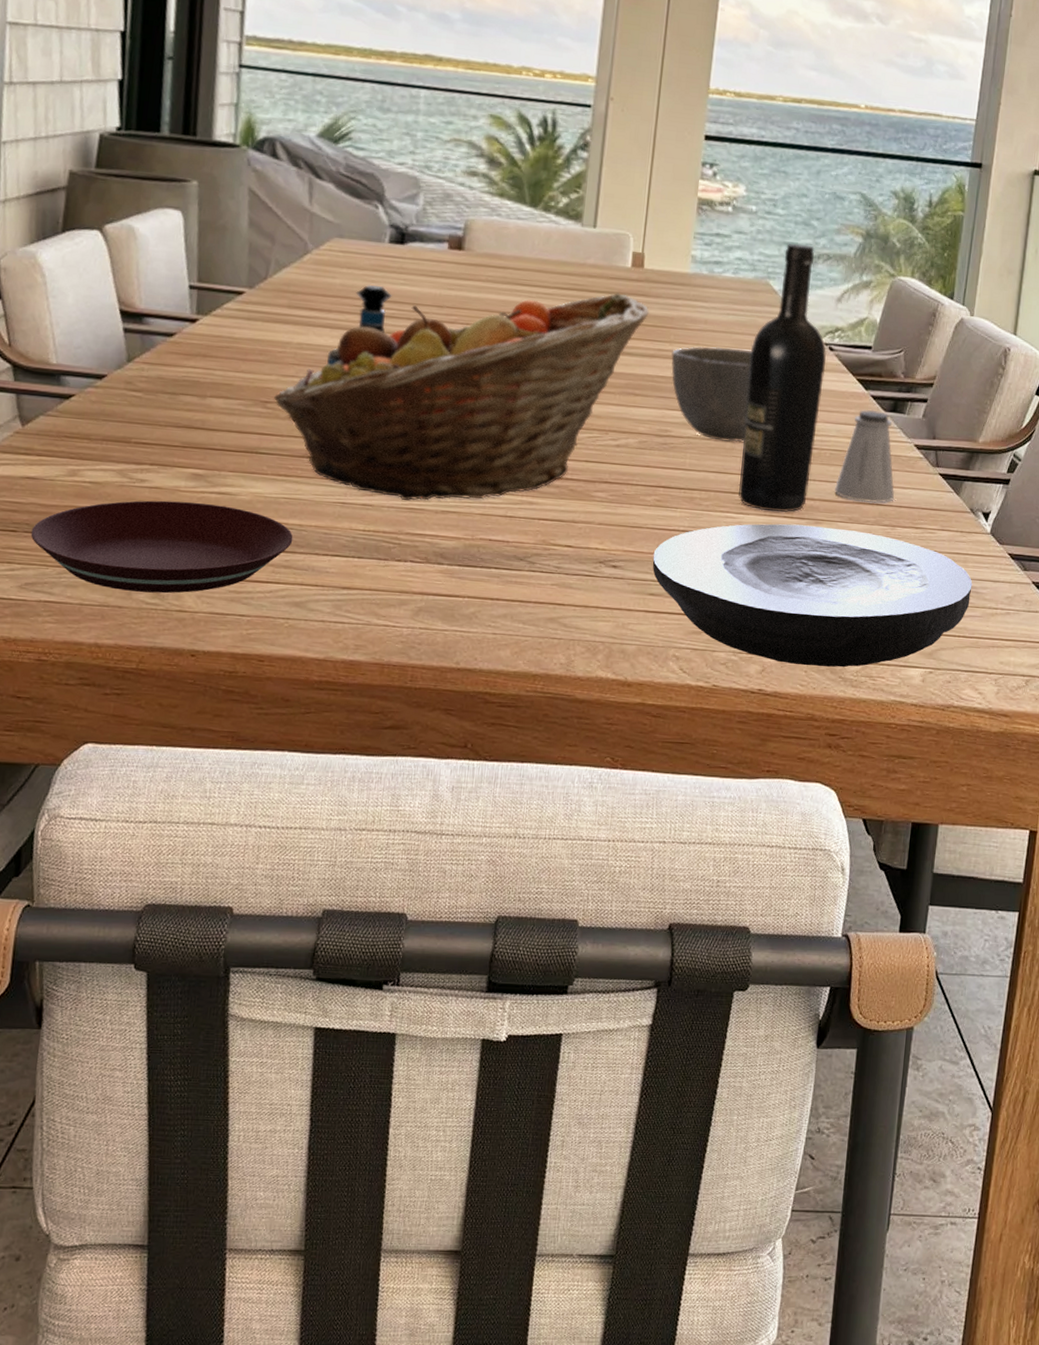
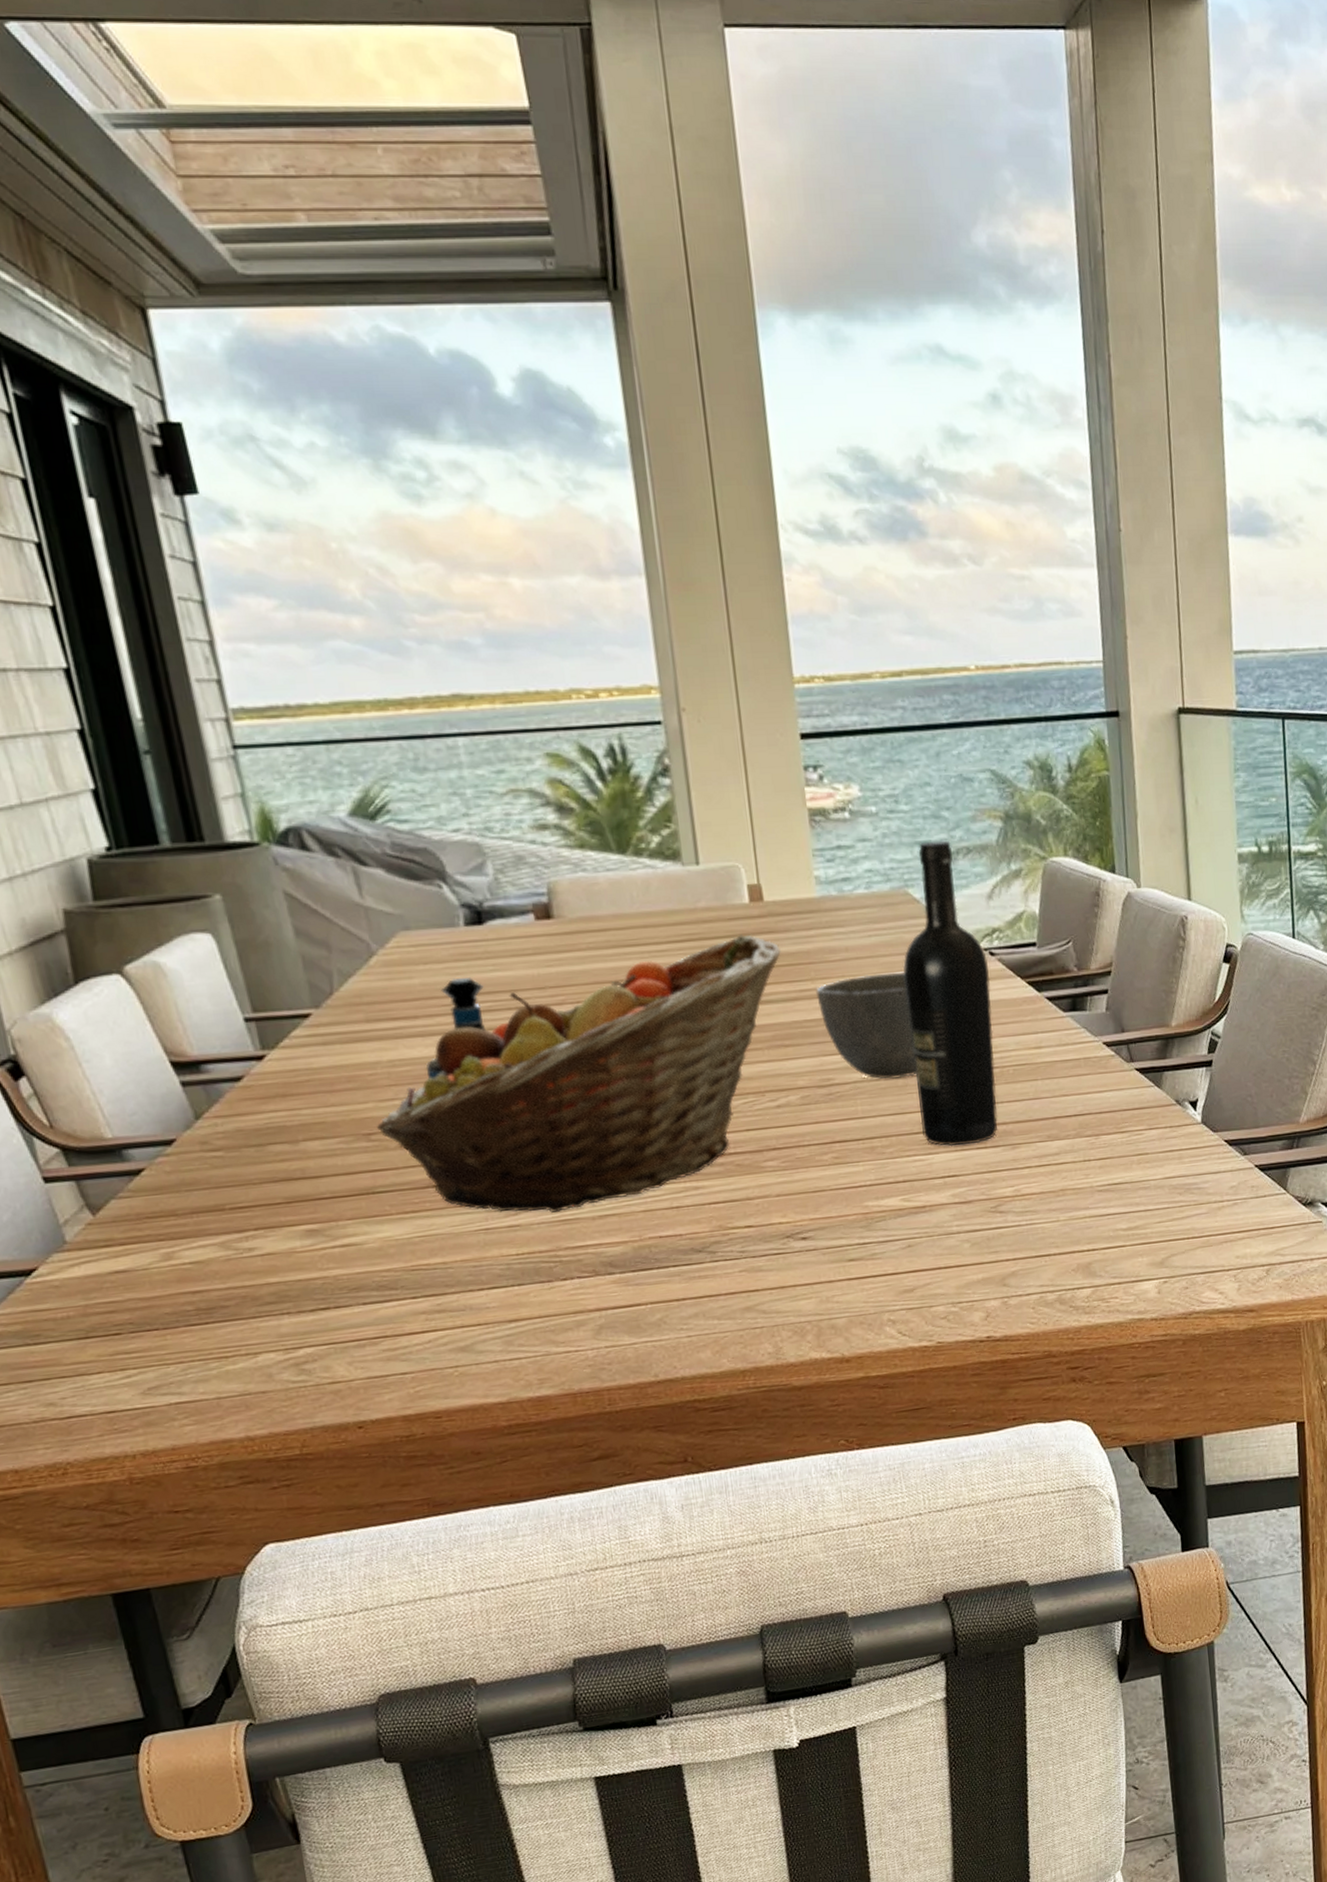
plate: present [31,500,293,594] -> none [137,1258,440,1375]
plate: present [652,524,973,668] -> none [843,1147,1193,1304]
saltshaker: present [834,409,895,504] -> none [1026,1012,1093,1116]

